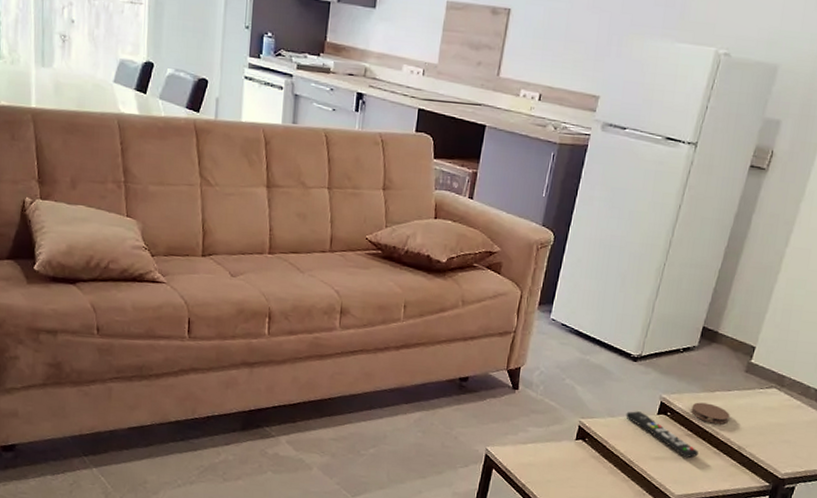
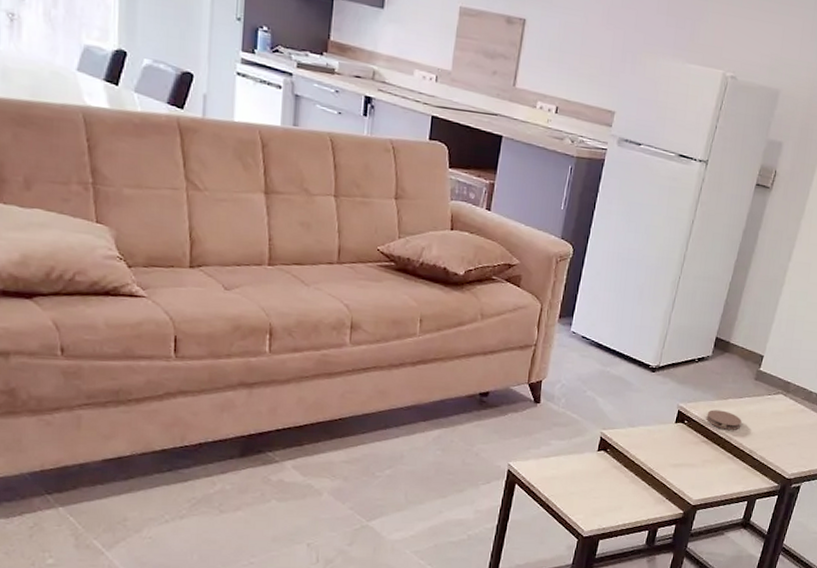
remote control: present [626,411,699,458] -> none [645,420,714,464]

